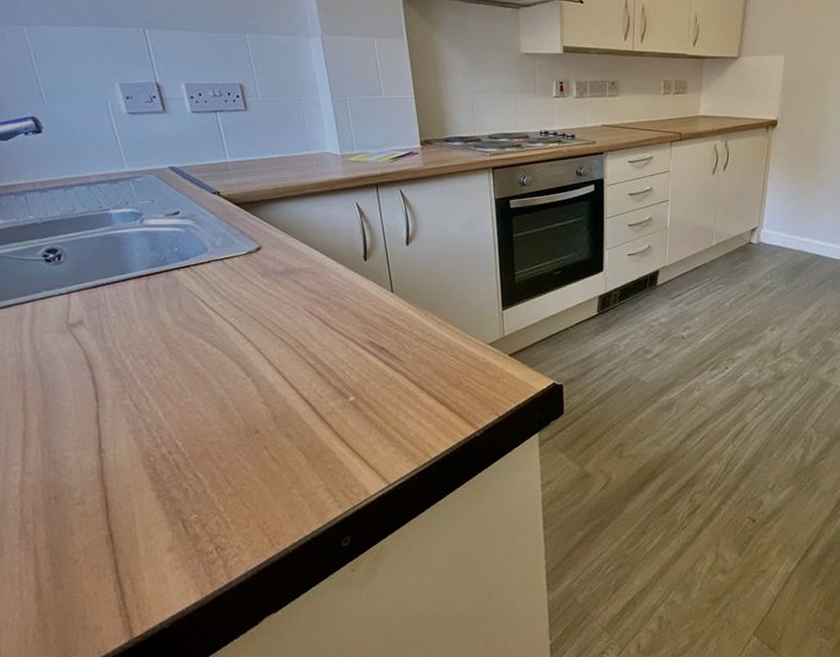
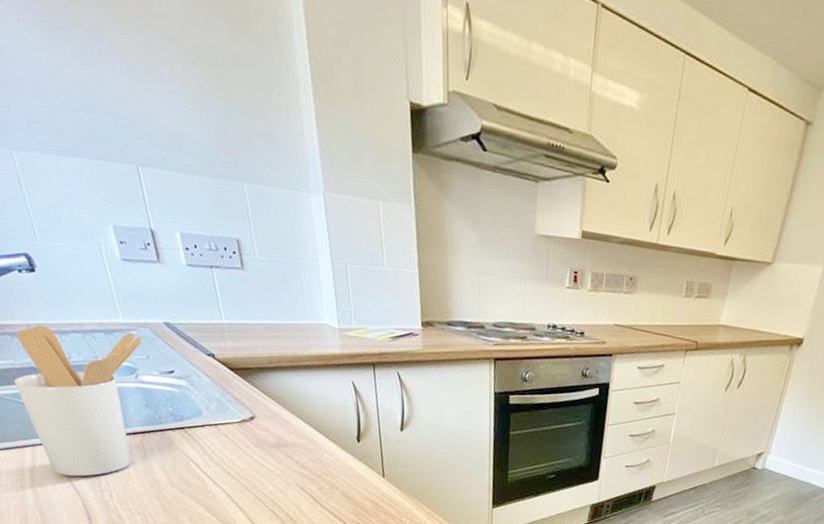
utensil holder: none [16,180,149,327] -> present [14,325,144,477]

